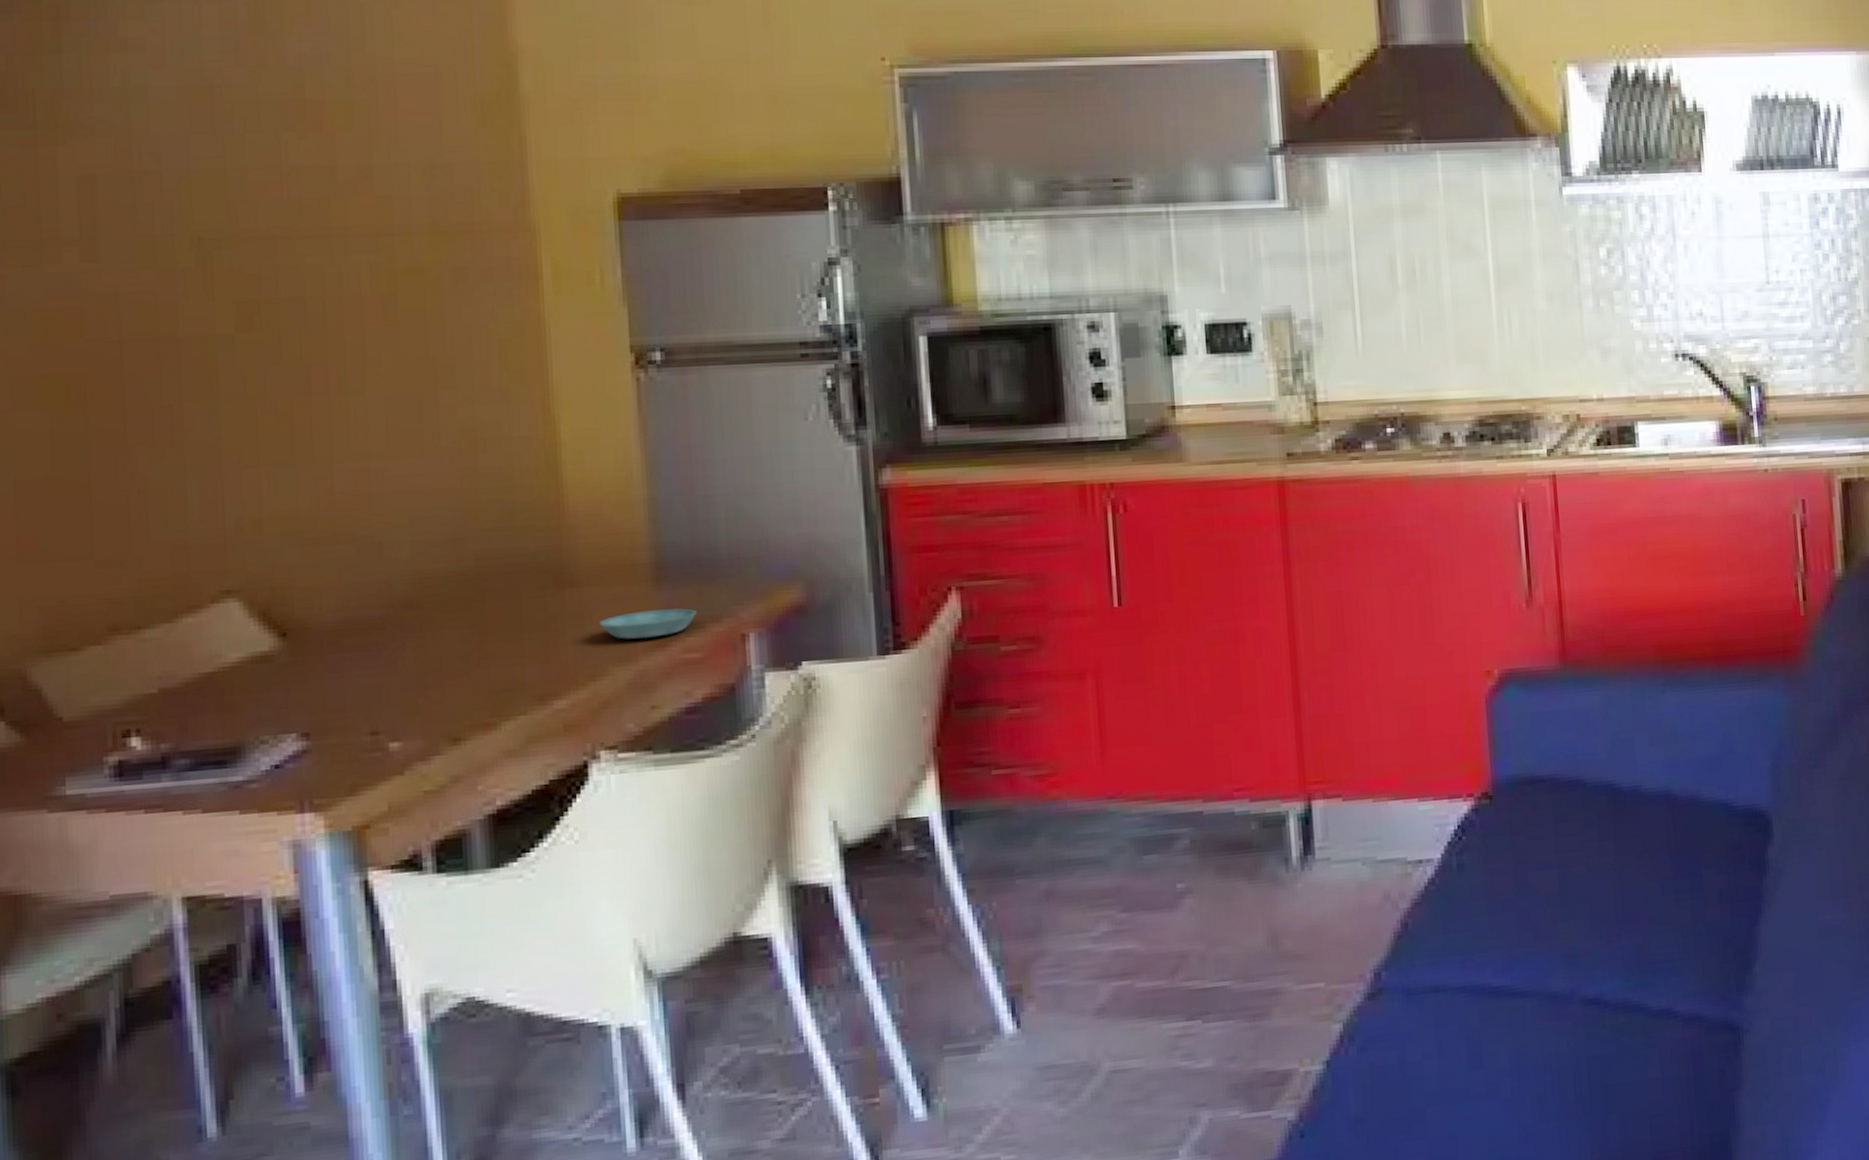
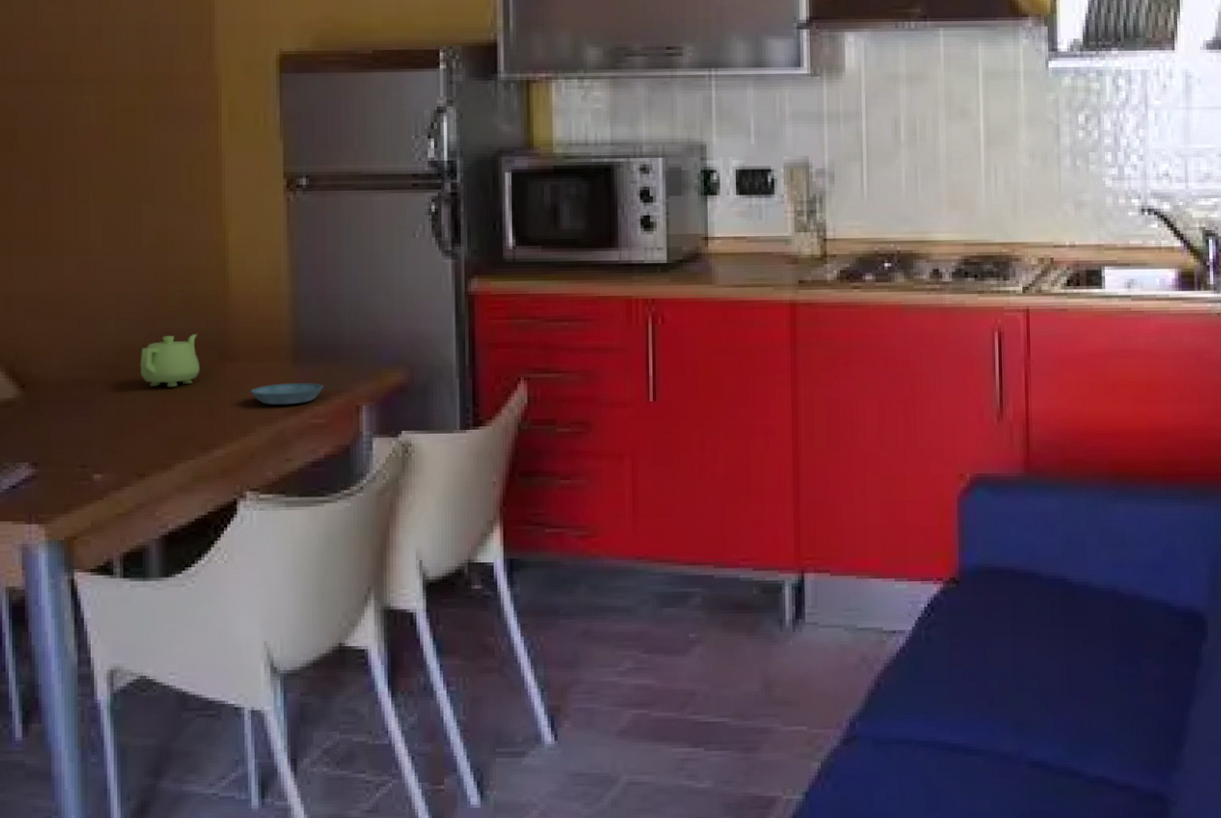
teapot: none [446,554,529,625] -> present [140,333,199,387]

